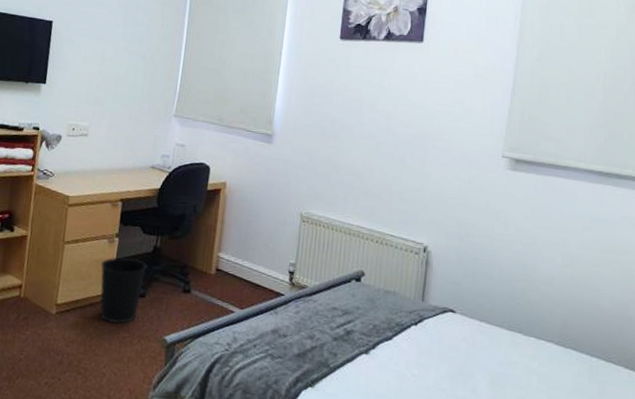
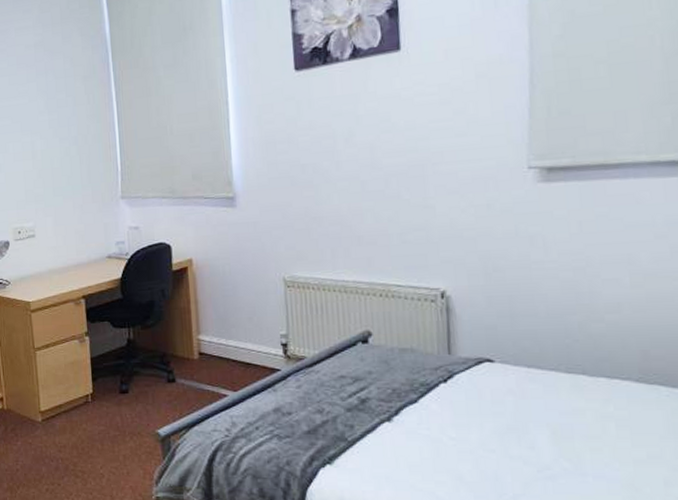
wastebasket: present [100,257,147,324] -> none [76,354,125,423]

